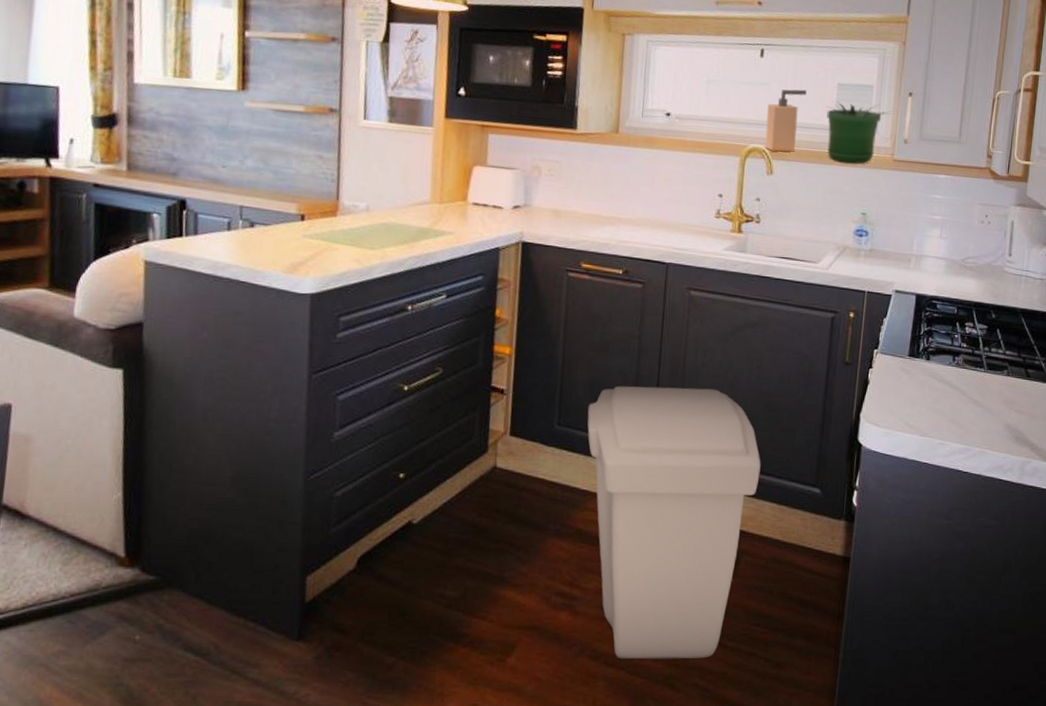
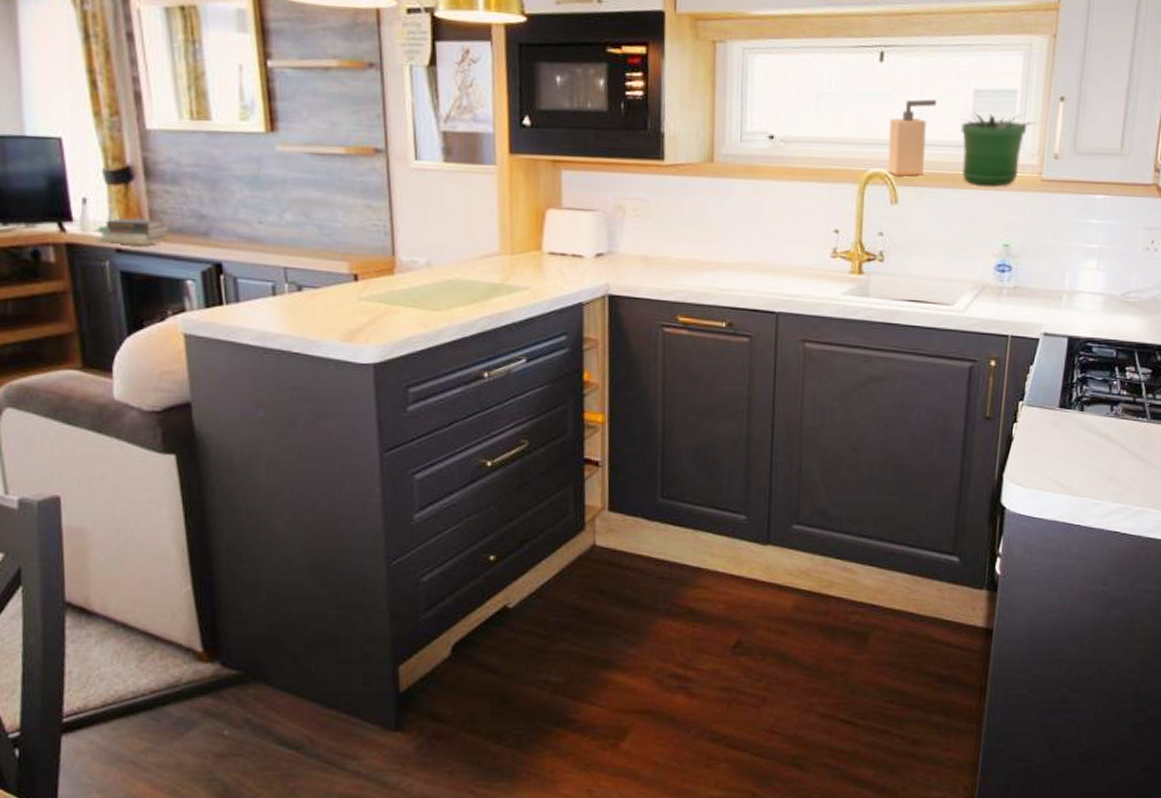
books: none [77,157,144,182] -> present [96,218,170,246]
trash can: present [587,386,761,659] -> none [693,452,891,740]

